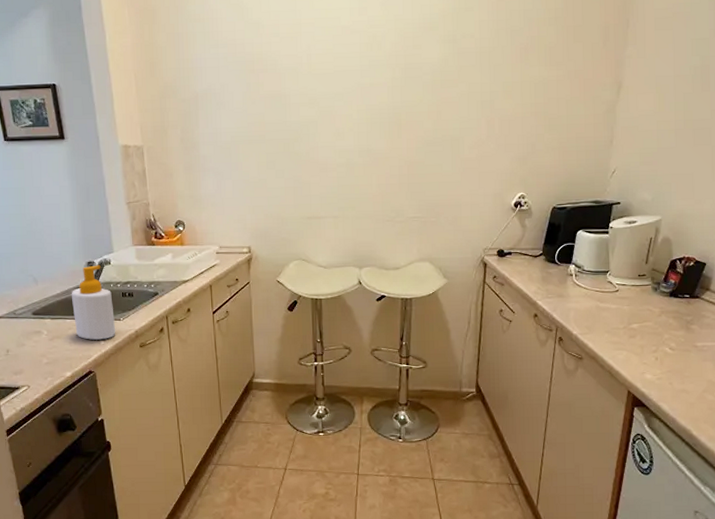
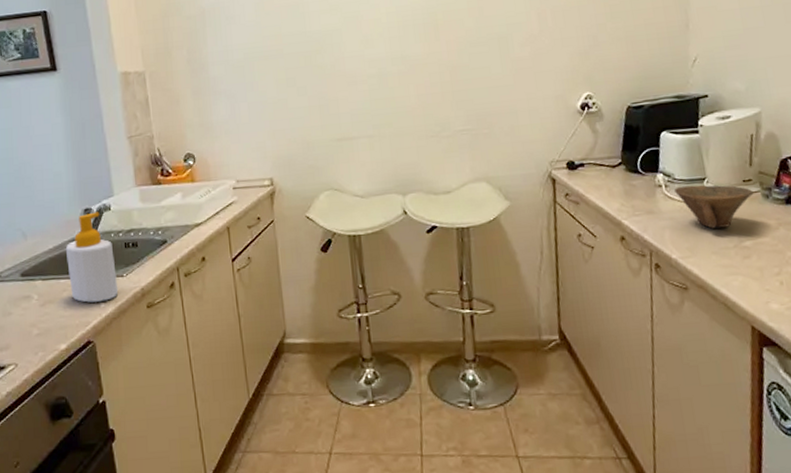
bowl: none [582,276,645,312] -> present [674,185,754,229]

